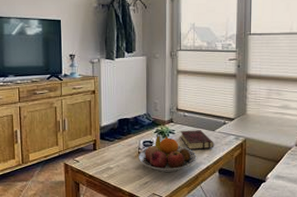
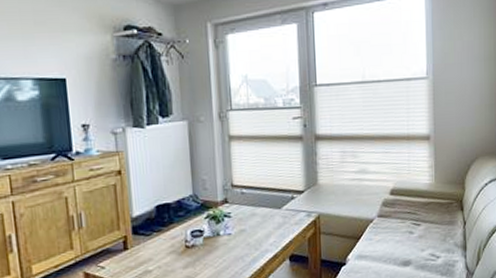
fruit bowl: present [138,135,197,173] -> none [185,220,261,268]
book: present [180,130,214,149] -> none [238,209,282,235]

